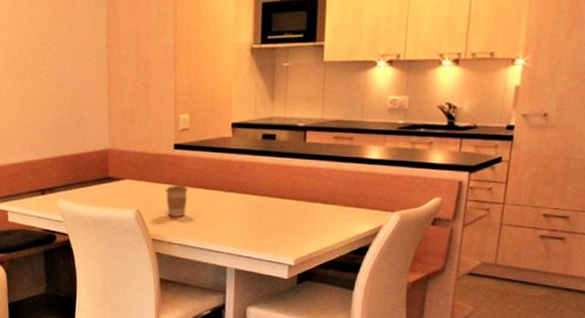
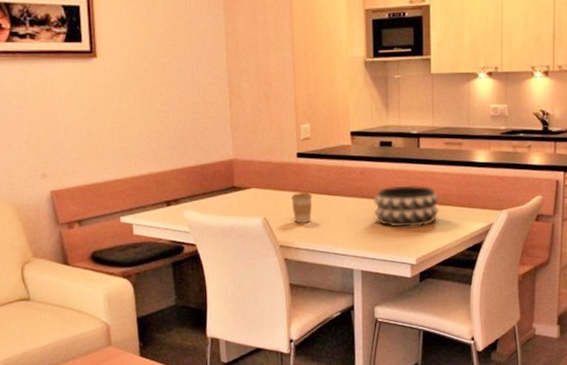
decorative bowl: none [252,181,323,226] -> present [373,185,439,228]

